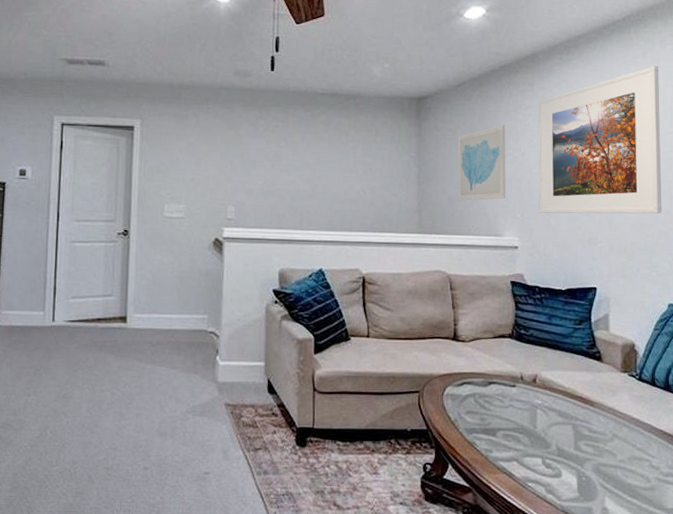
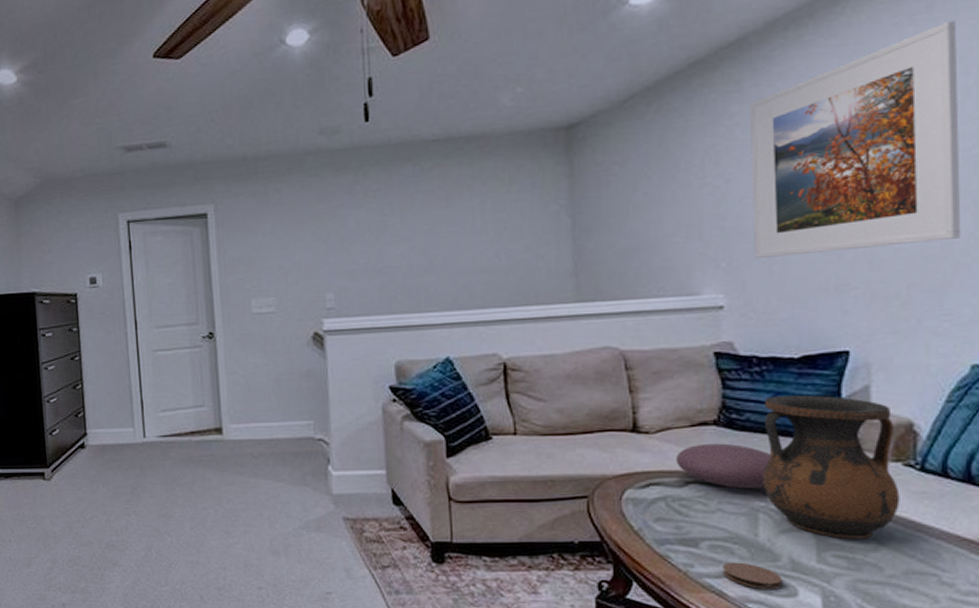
wall art: present [457,124,506,201] -> none [627,143,702,255]
decorative bowl: none [483,352,547,390] -> present [676,443,772,489]
coaster: none [512,448,552,471] -> present [723,562,783,589]
vase: none [540,317,626,431] -> present [762,394,900,539]

